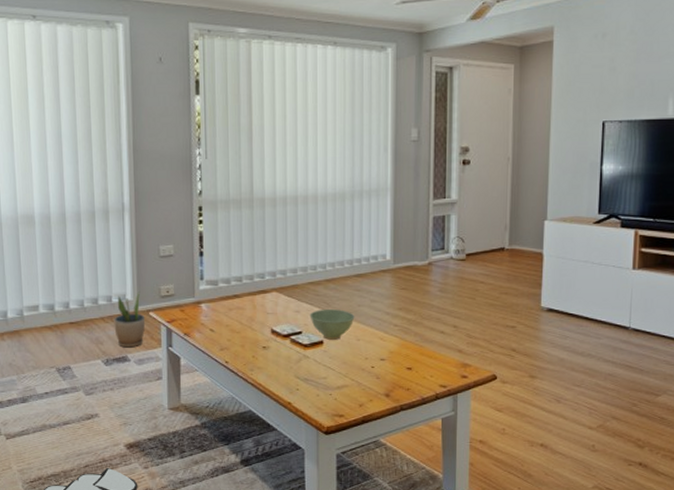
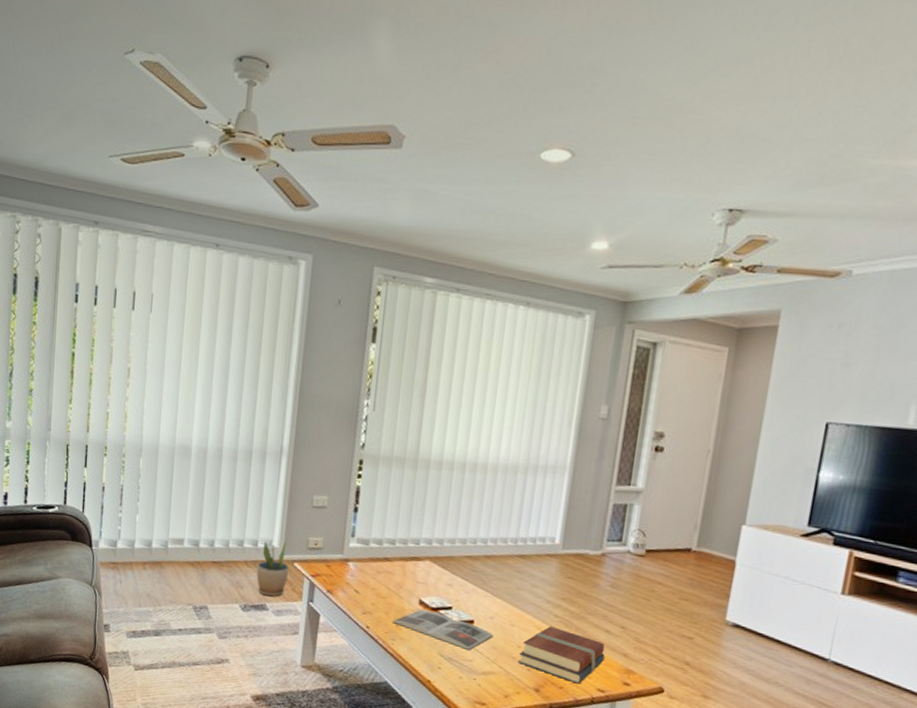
magazine: none [248,338,342,368] -> present [392,609,493,650]
bowl: present [310,309,355,340] -> none [462,586,512,622]
books: none [368,335,443,384] -> present [518,626,605,684]

